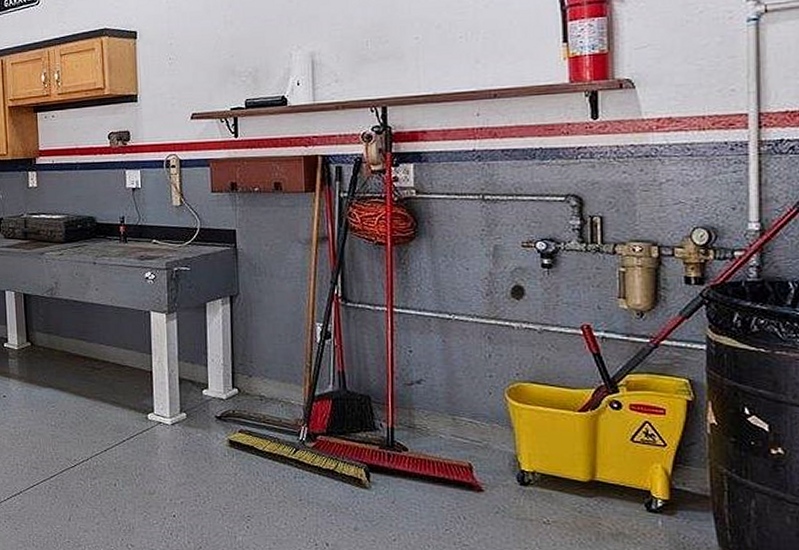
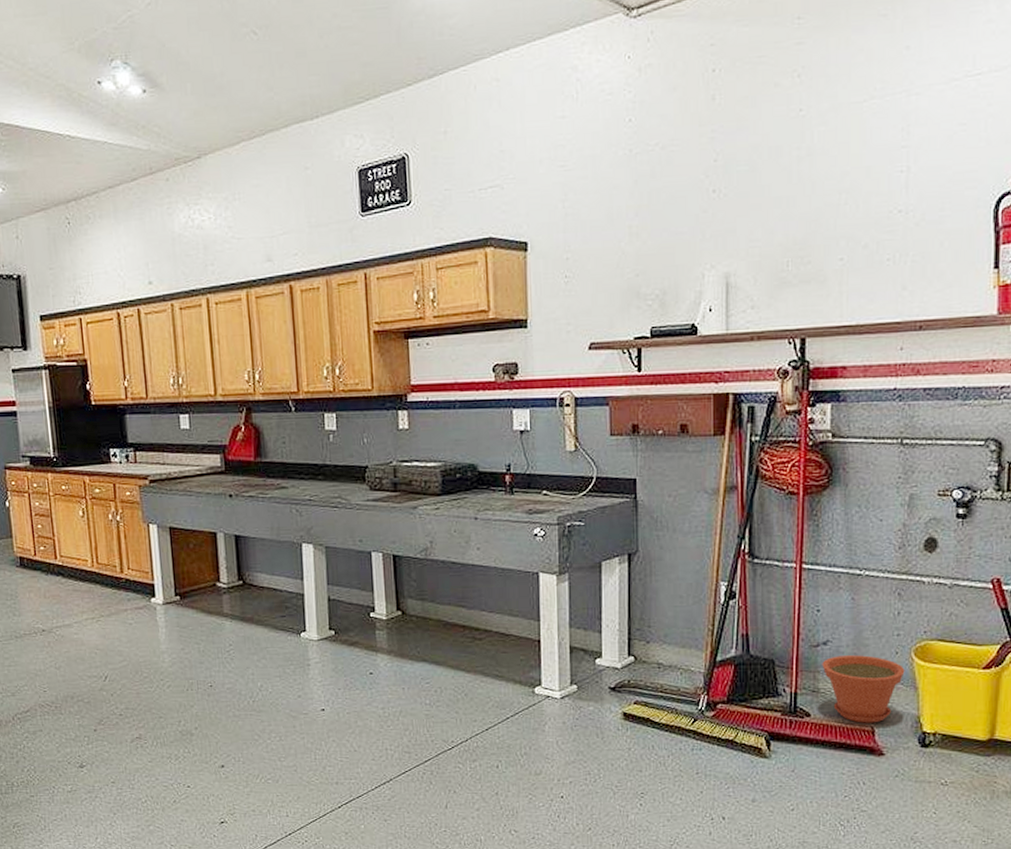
plant pot: none [416,394,500,460] -> present [822,655,905,723]

